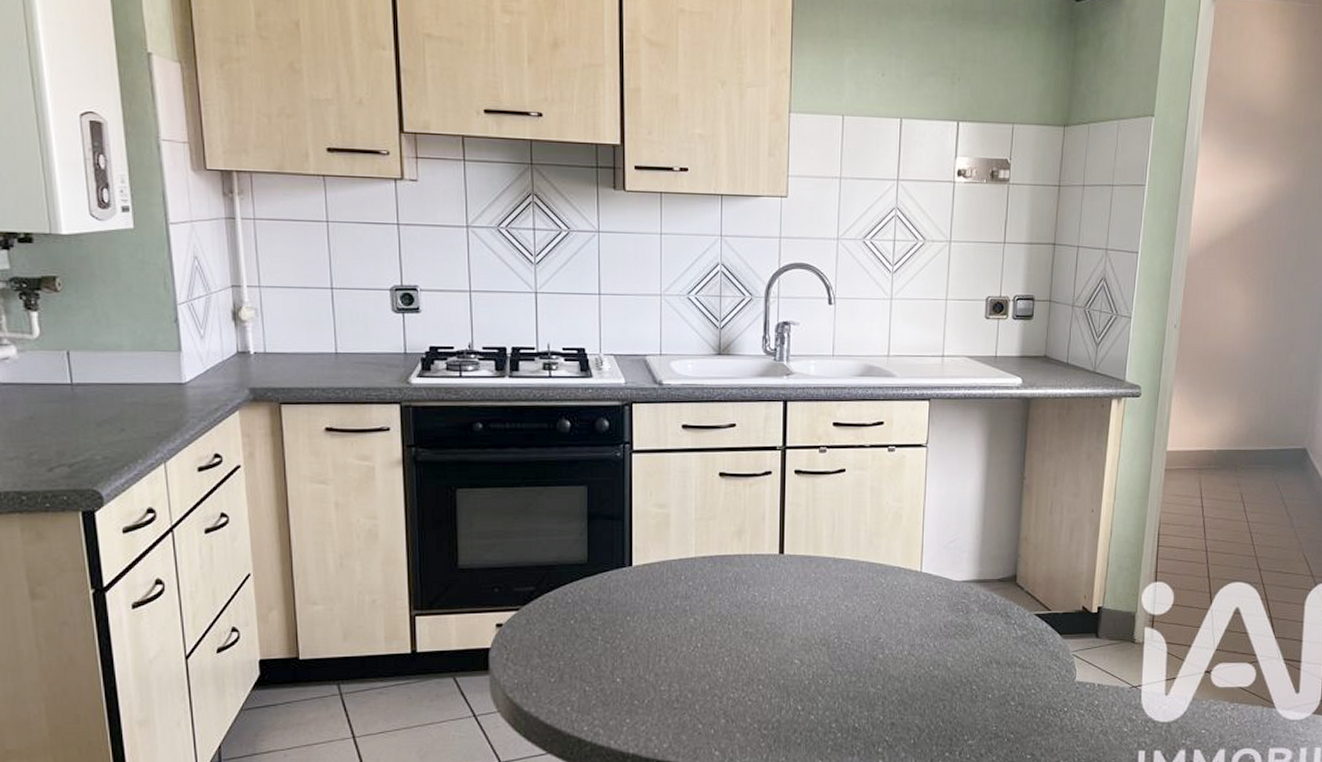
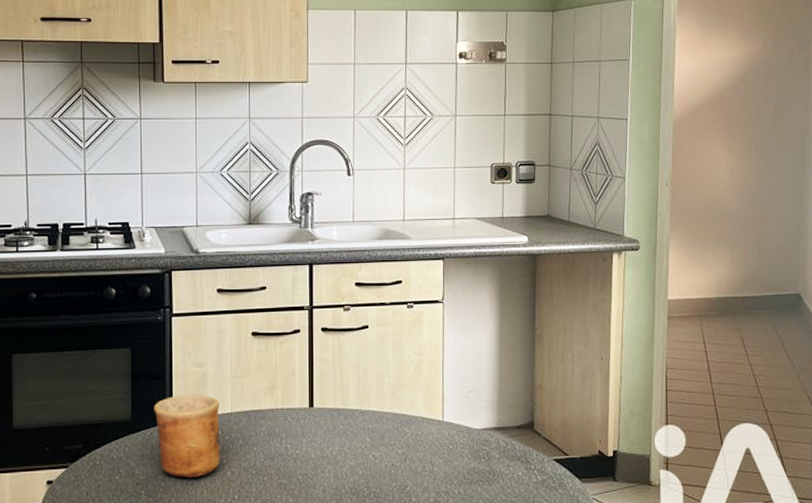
cup: none [612,536,683,623] -> present [154,394,220,477]

